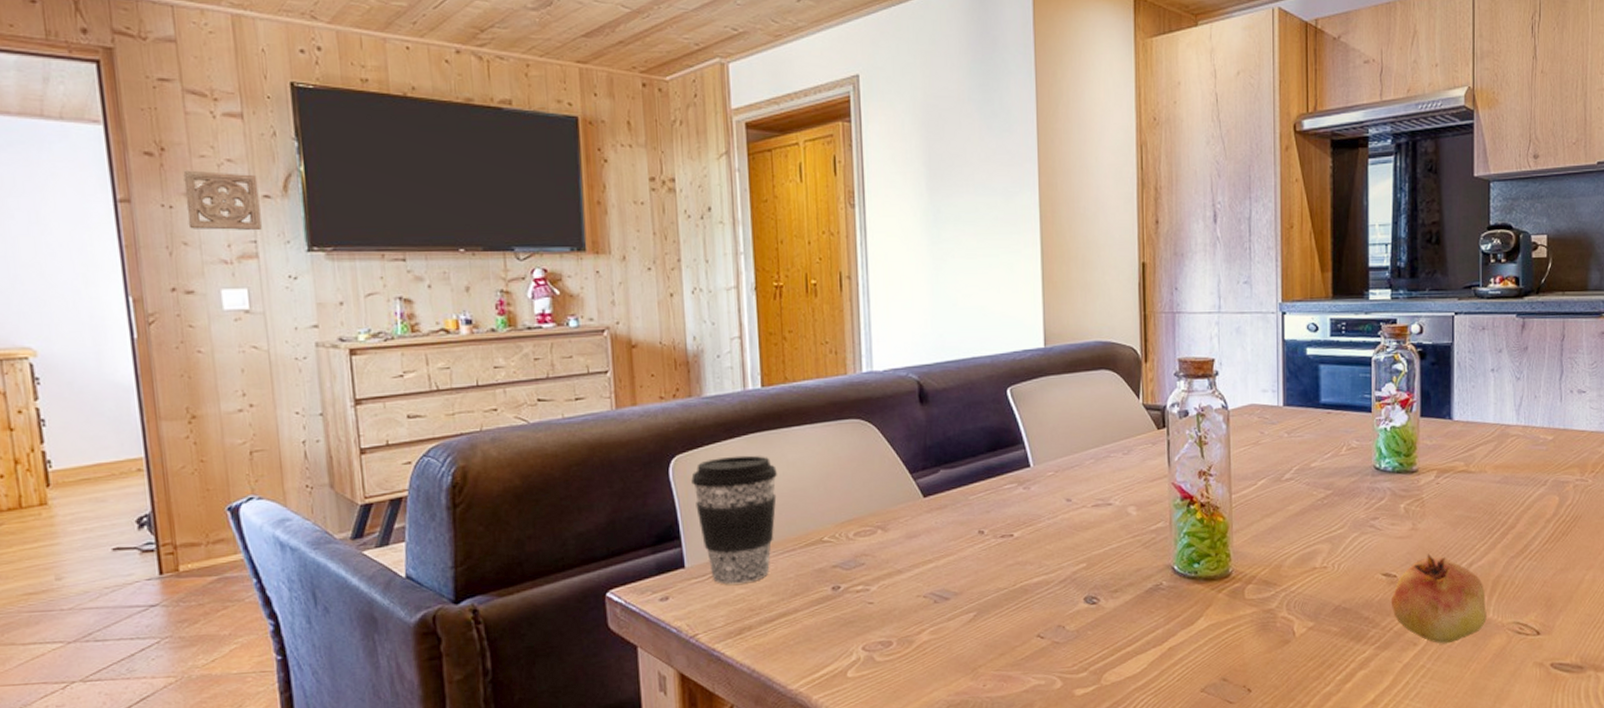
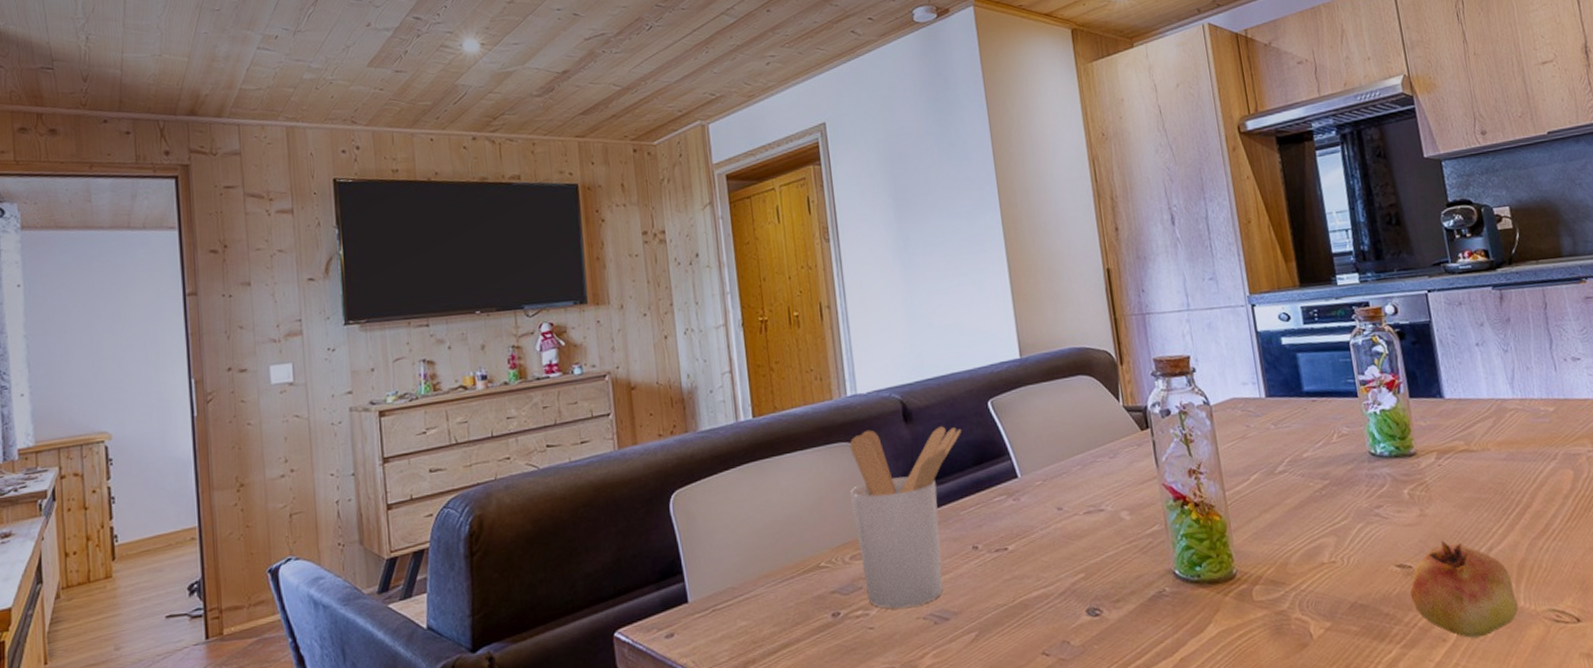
wall ornament: present [183,170,262,231] -> none [242,261,306,314]
coffee cup: present [691,455,777,585] -> none [691,485,773,617]
utensil holder: none [858,408,978,586] -> present [849,426,962,609]

